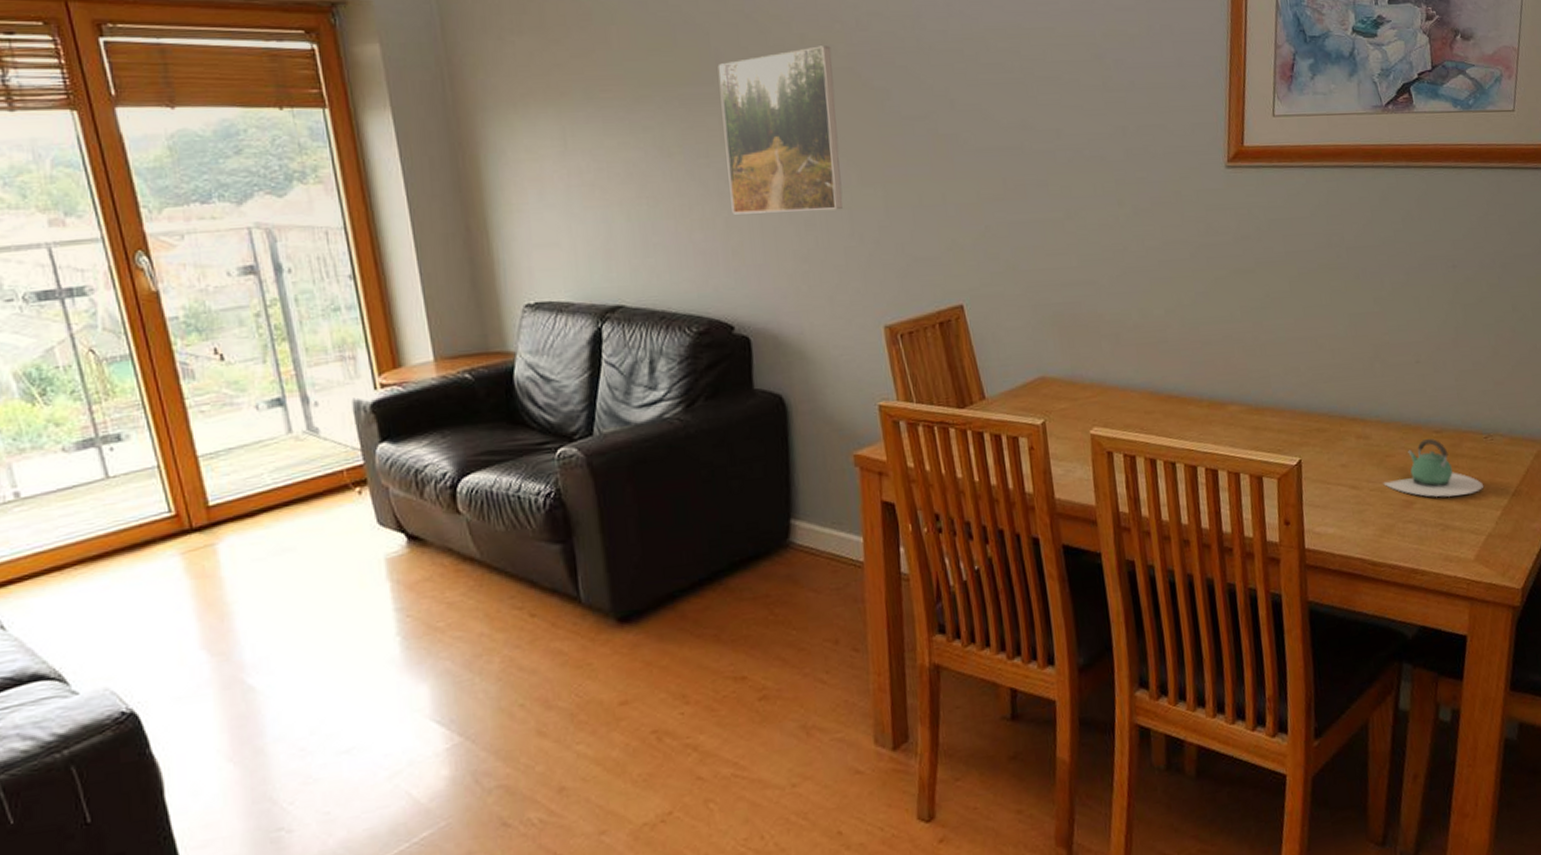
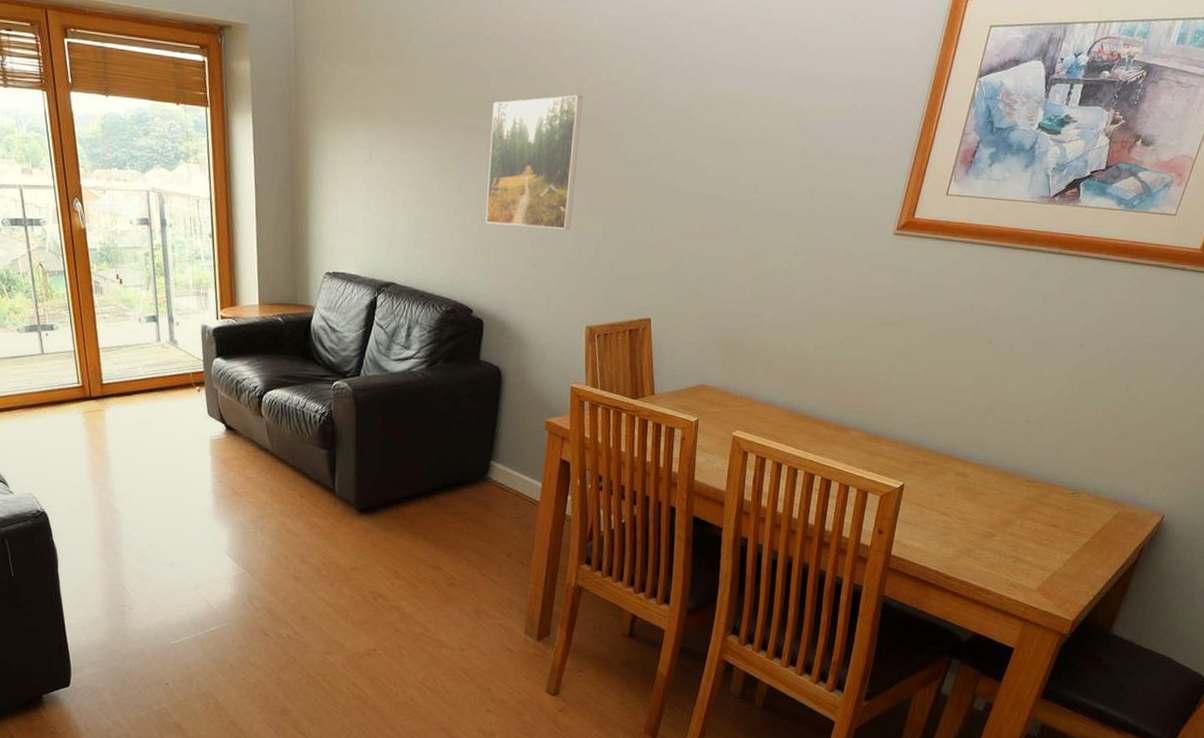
teapot: present [1383,438,1484,497] -> none [971,485,1061,537]

